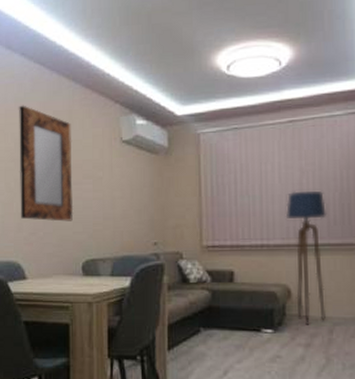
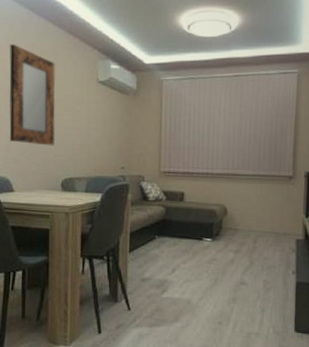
floor lamp: present [285,190,328,325] -> none [226,132,259,236]

